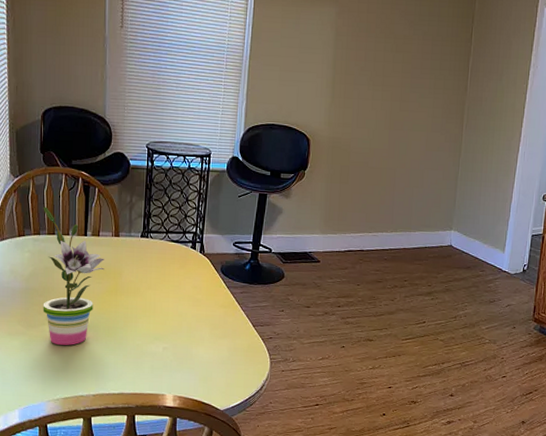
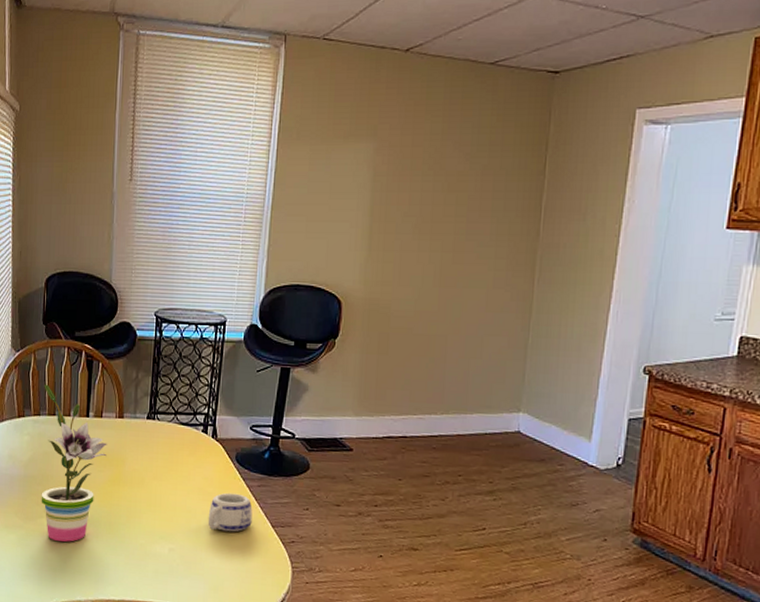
mug: none [197,299,236,332] -> present [208,492,253,532]

